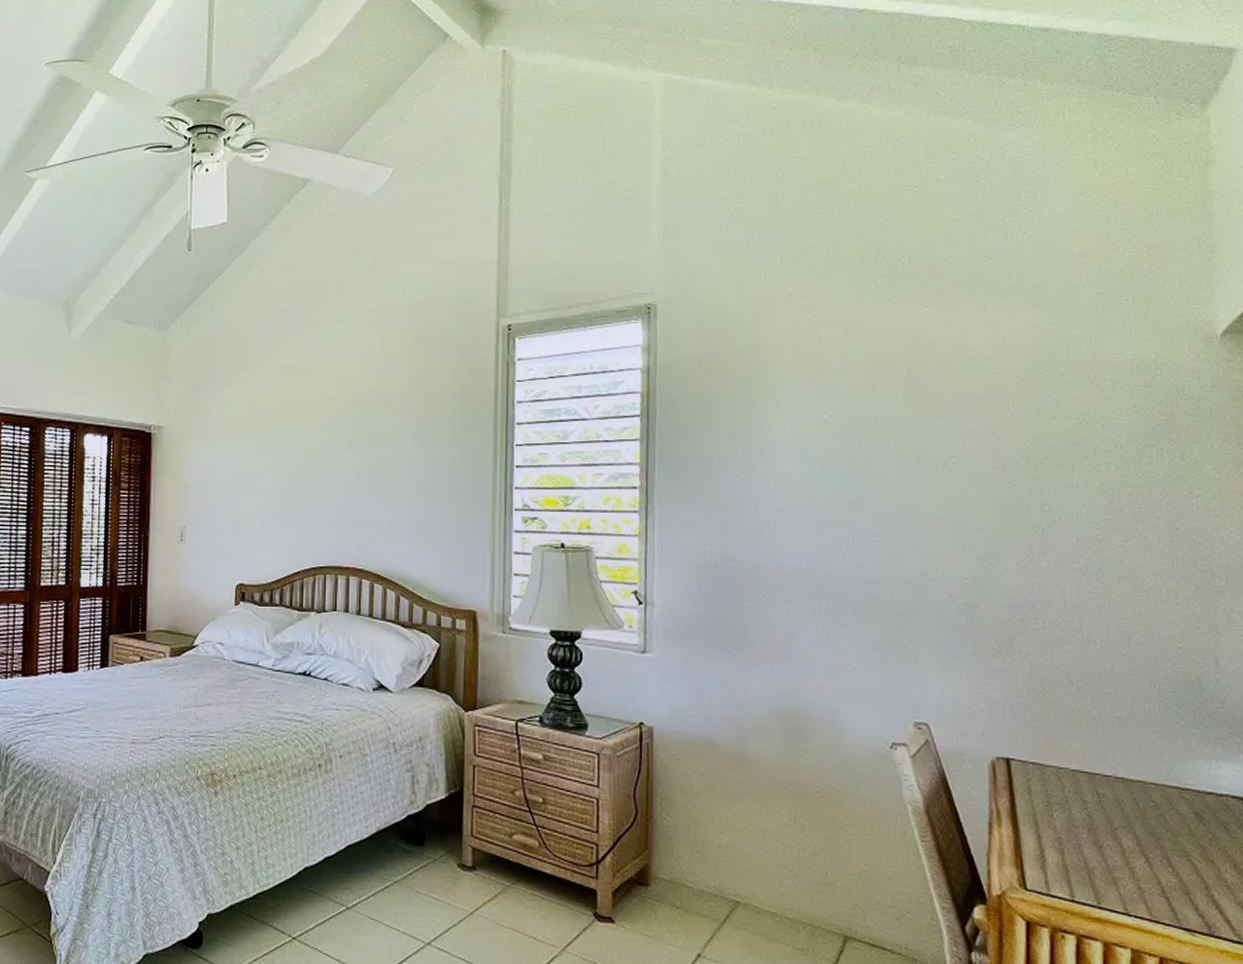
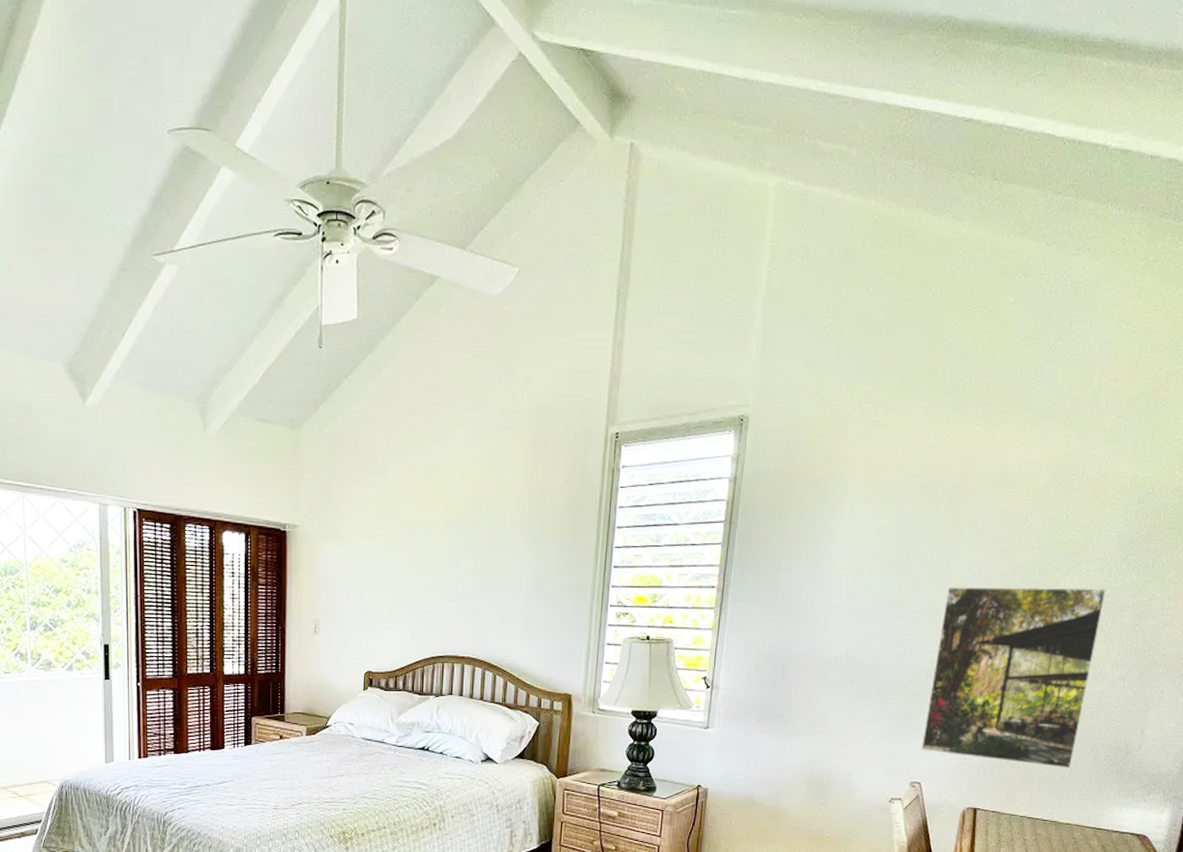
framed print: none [920,484,1130,709] -> present [920,586,1107,770]

